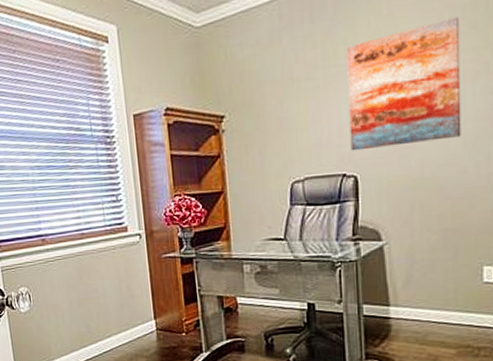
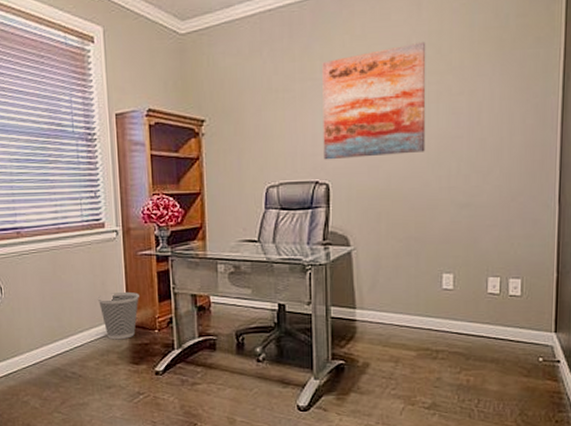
wastebasket: none [123,296,165,344] -> present [97,292,139,340]

